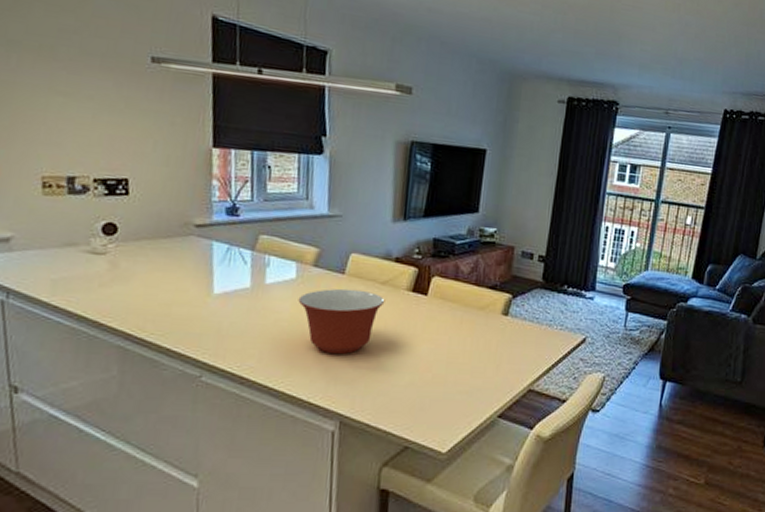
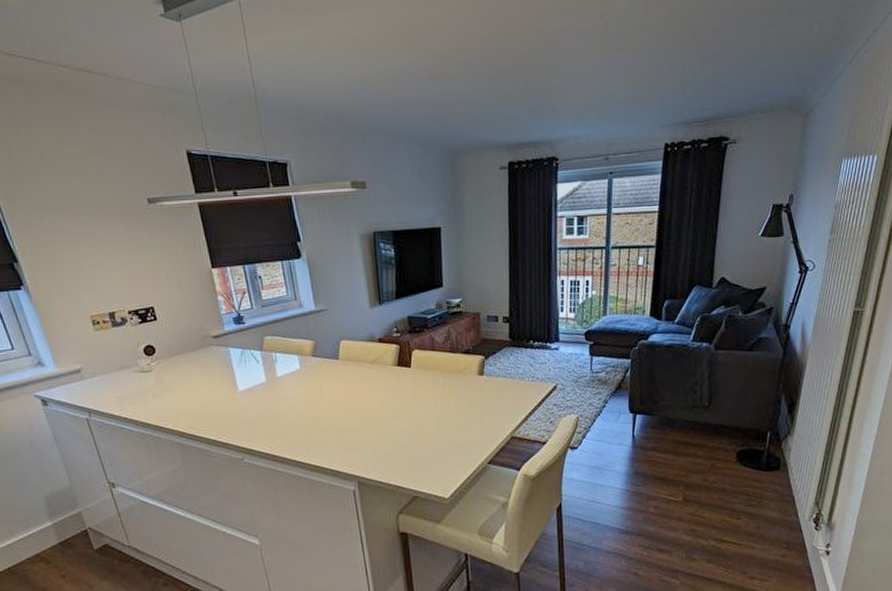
mixing bowl: present [298,288,385,355] -> none [305,371,376,428]

